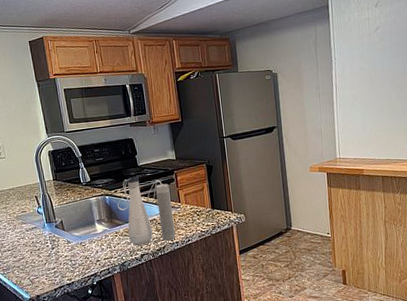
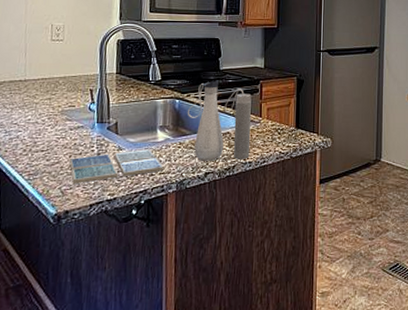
drink coaster: none [32,240,107,274] -> present [69,149,164,183]

